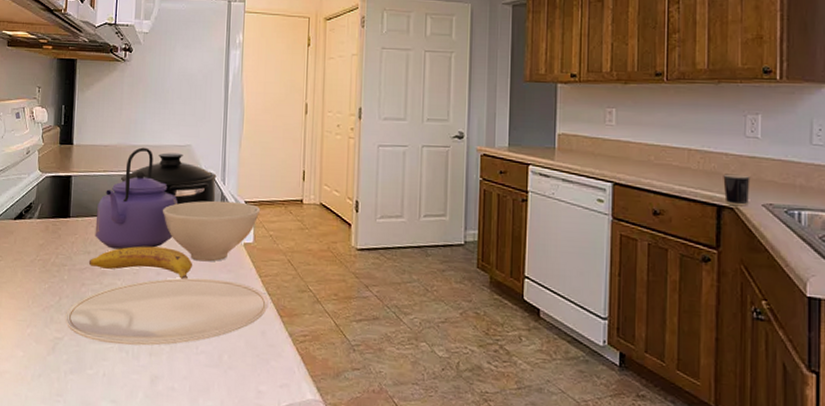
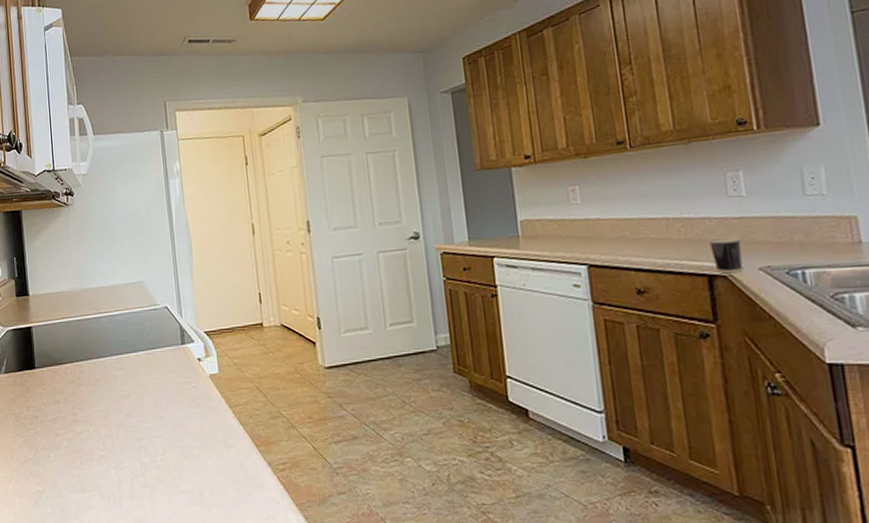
plate: present [64,277,269,346] -> none [43,414,243,492]
fruit: present [88,246,192,279] -> none [59,388,161,418]
kettle: present [95,147,179,250] -> none [60,289,139,395]
saucepan: present [121,153,217,205] -> none [80,291,175,343]
bowl: present [162,200,261,262] -> none [123,333,222,398]

